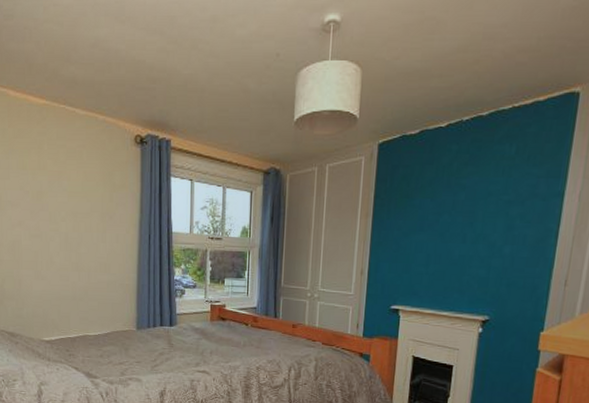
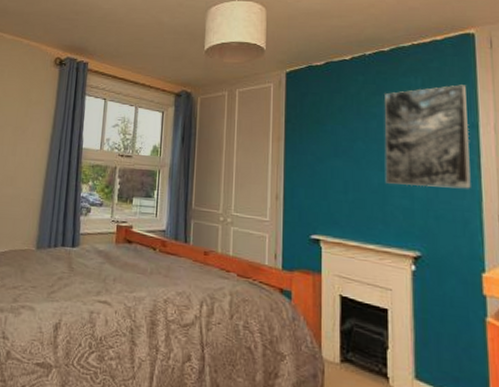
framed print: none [465,151,560,257] -> present [385,84,471,189]

